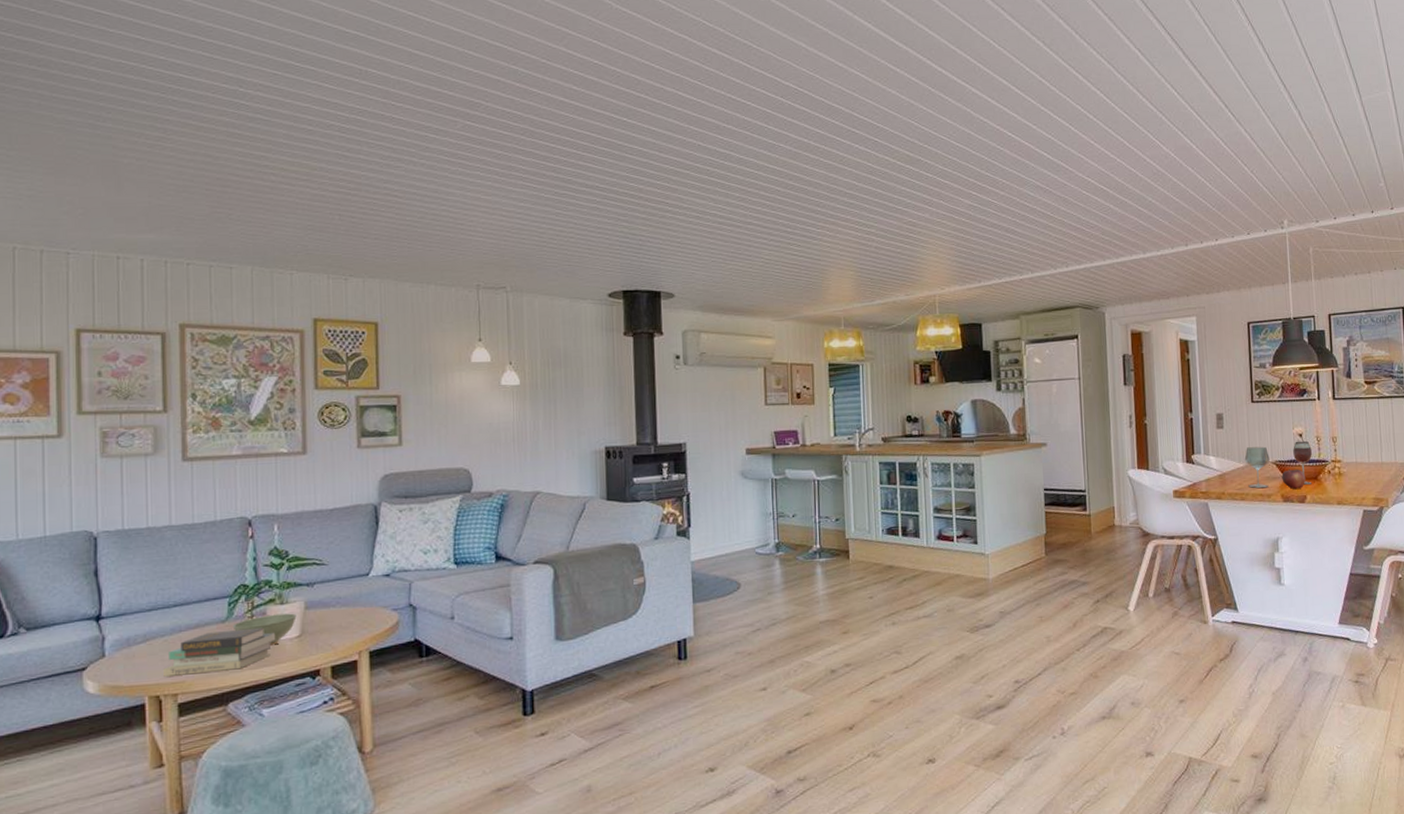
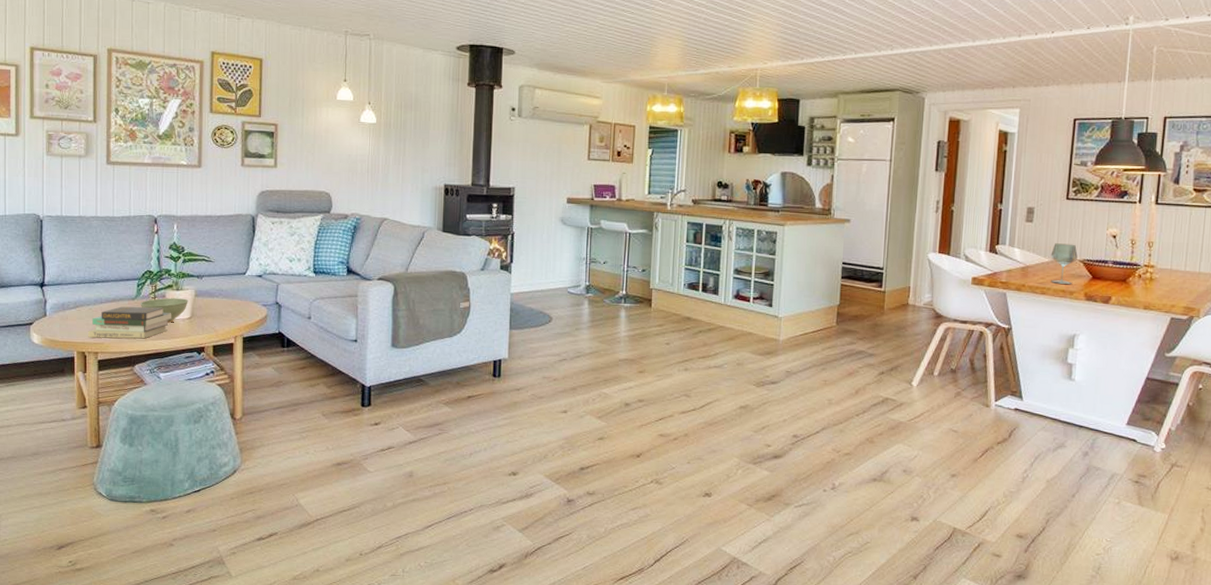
fruit: present [1282,469,1306,490] -> none [1087,269,1114,290]
wineglass: present [1293,440,1313,485] -> none [1103,242,1125,286]

